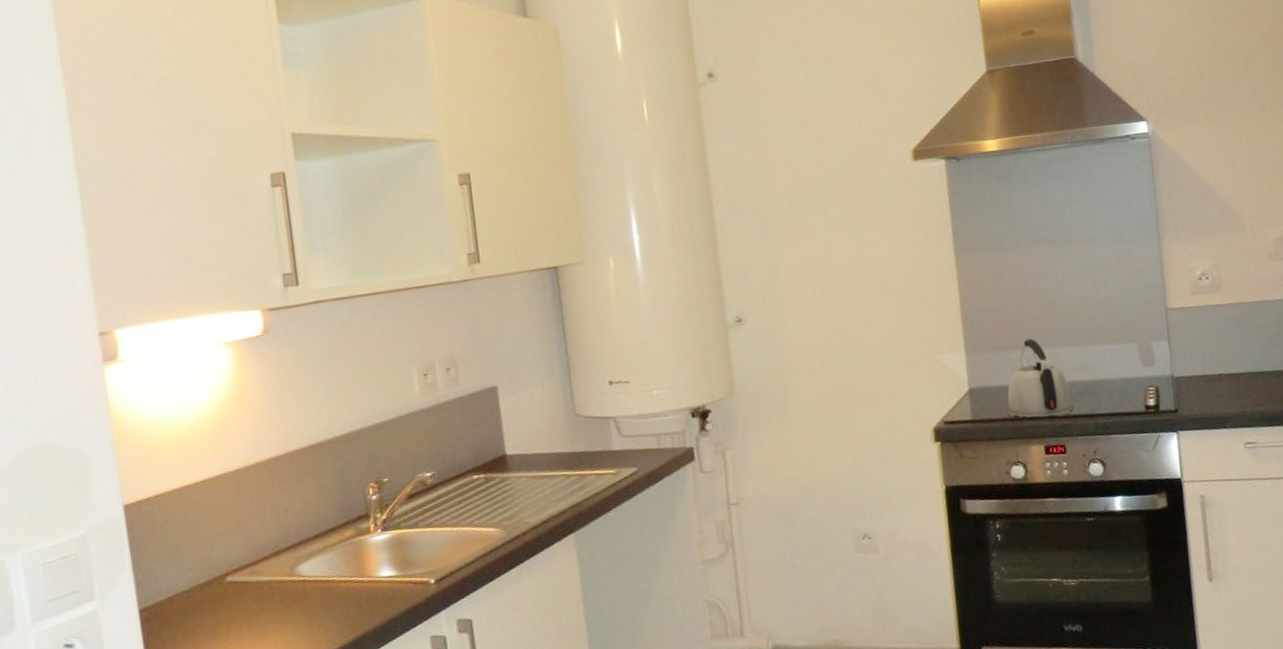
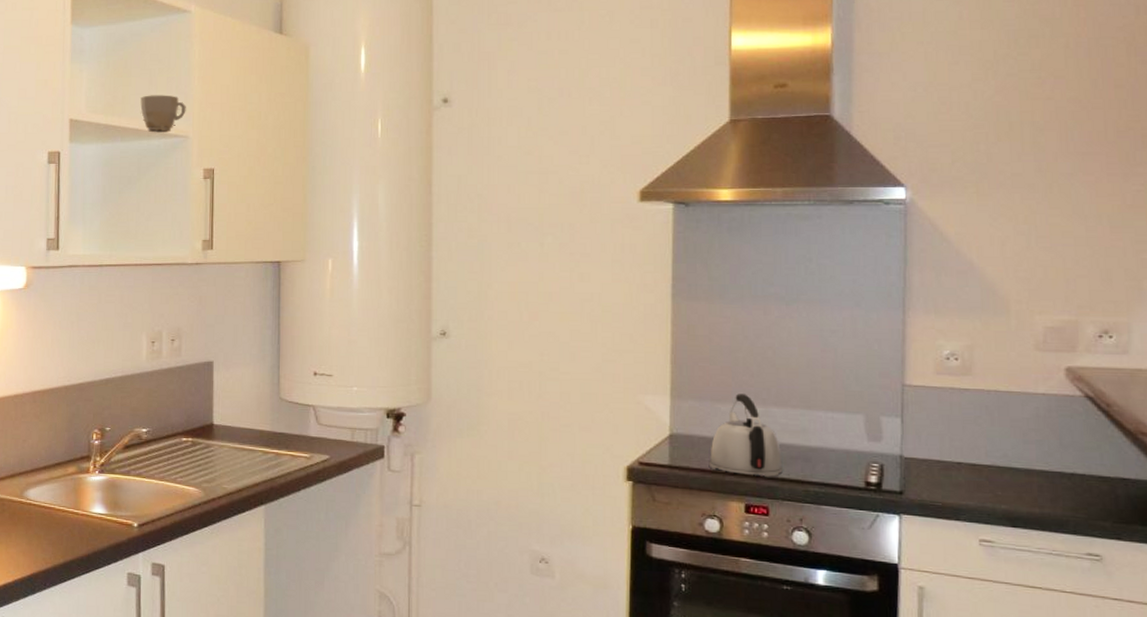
cup: none [374,95,429,140] -> present [140,95,186,133]

